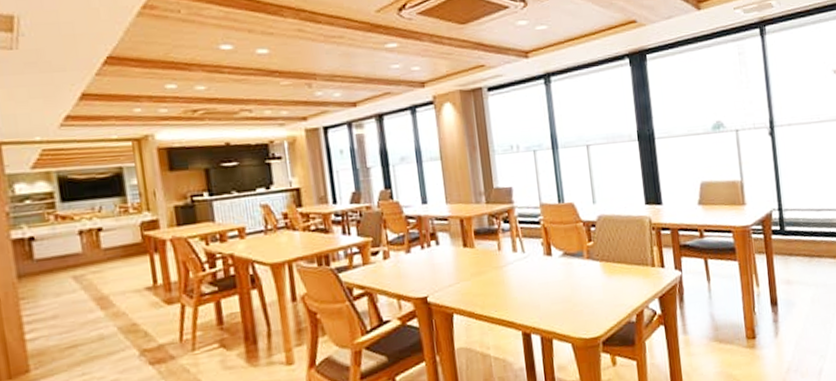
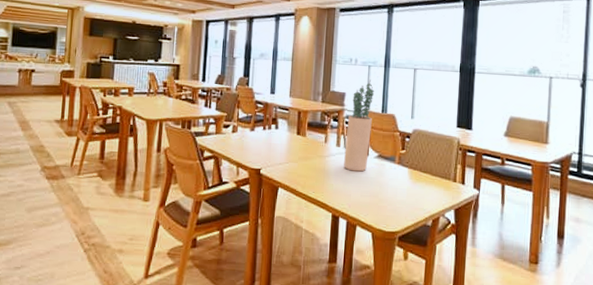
vase: none [520,166,553,278] -> present [344,79,375,172]

